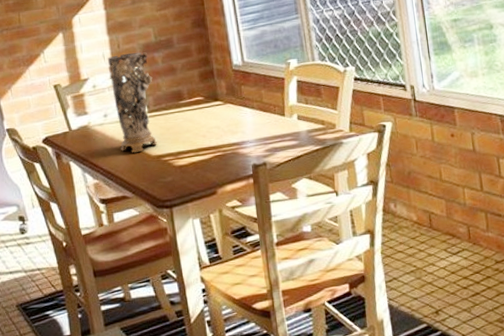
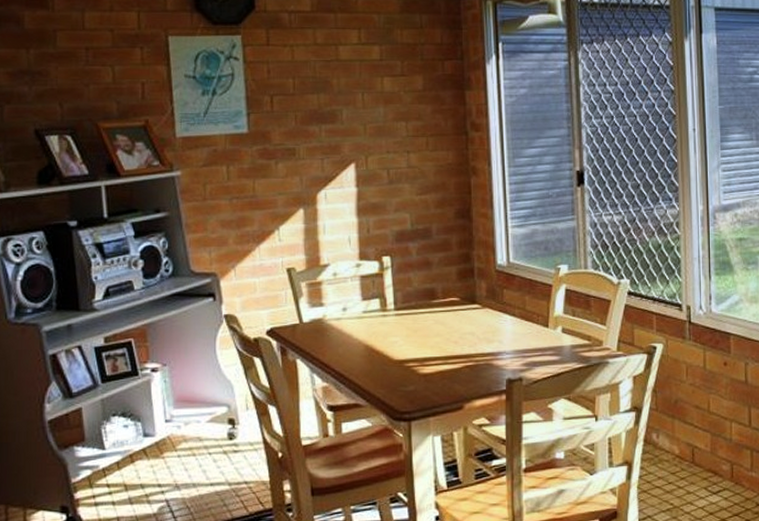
decorative vase: present [107,52,157,153] -> none [353,239,404,354]

